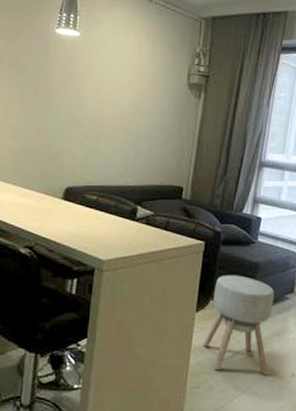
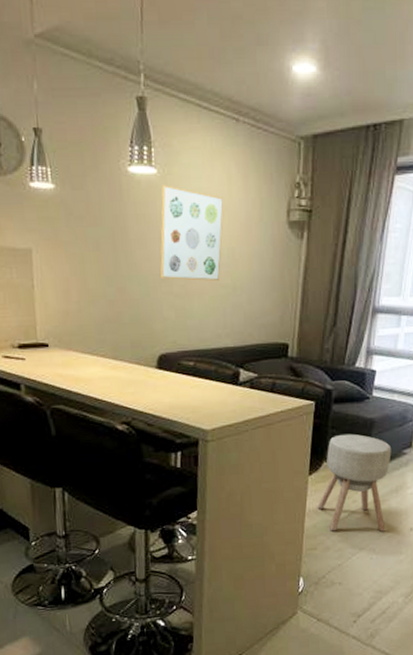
wall art: none [75,45,135,127] -> present [160,185,224,281]

